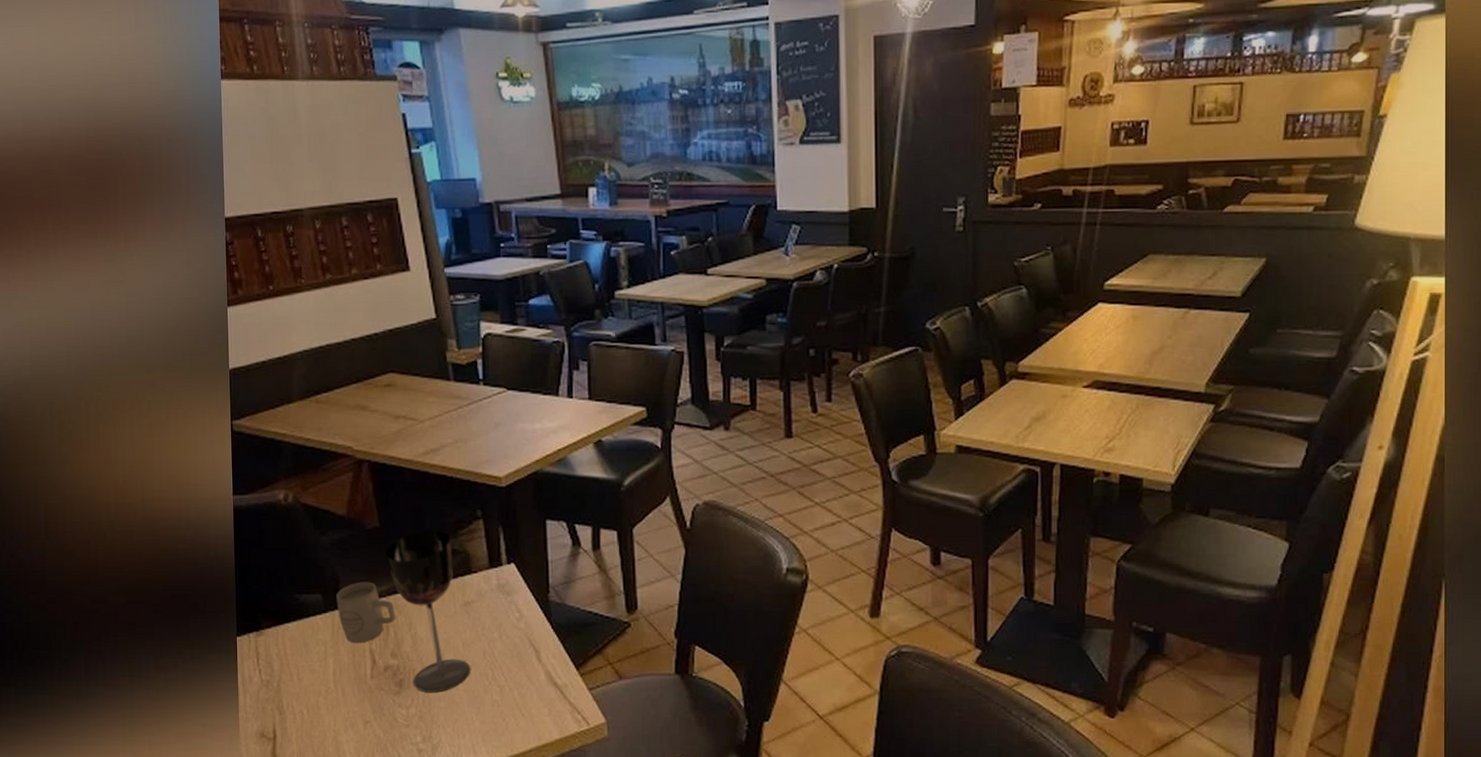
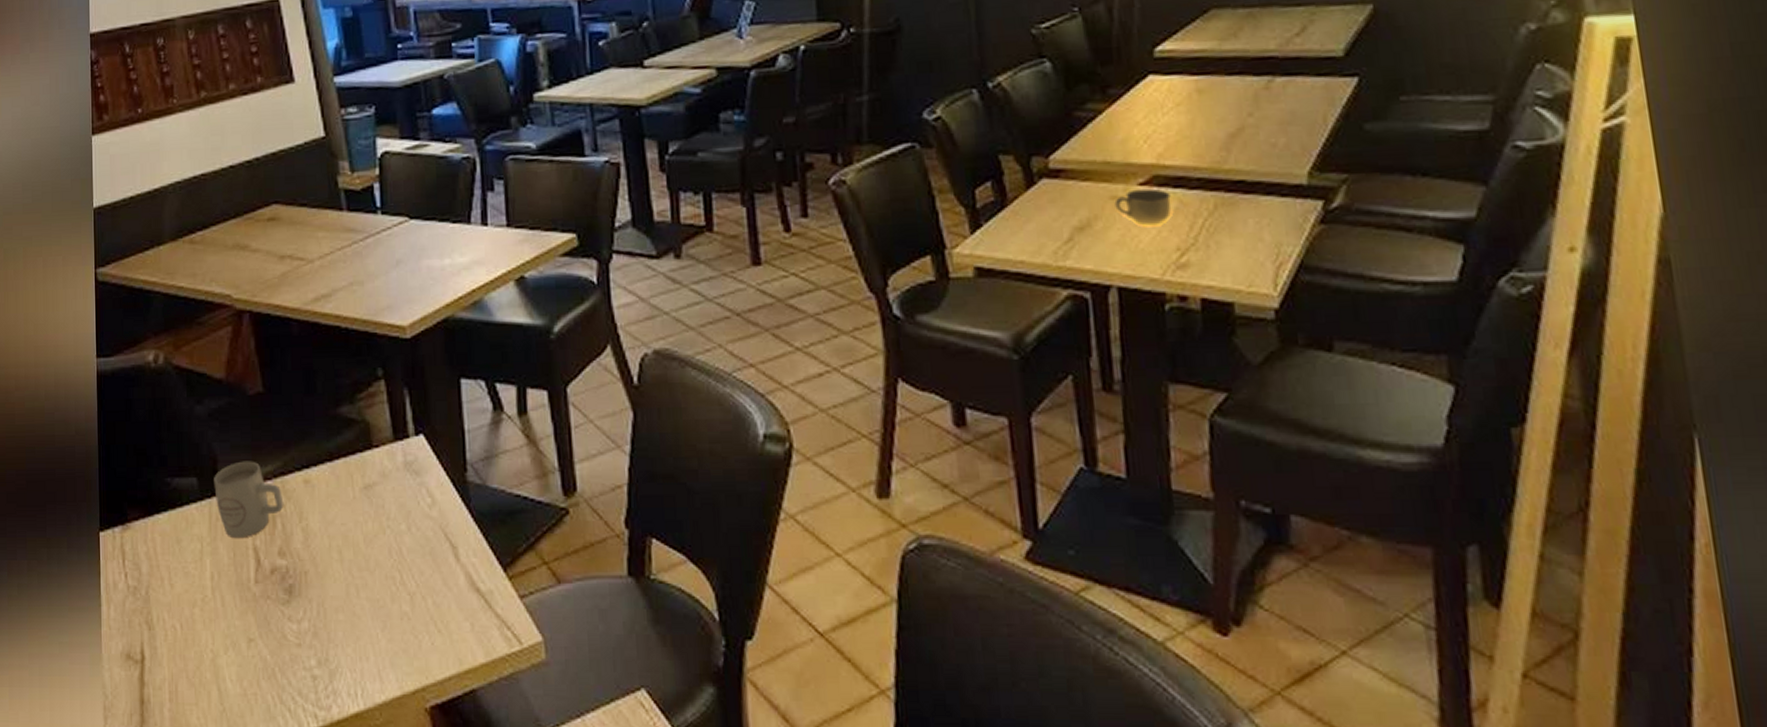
wineglass: present [385,531,471,692] -> none [271,395,375,602]
cup: none [1064,390,1105,419] -> present [1114,188,1171,226]

